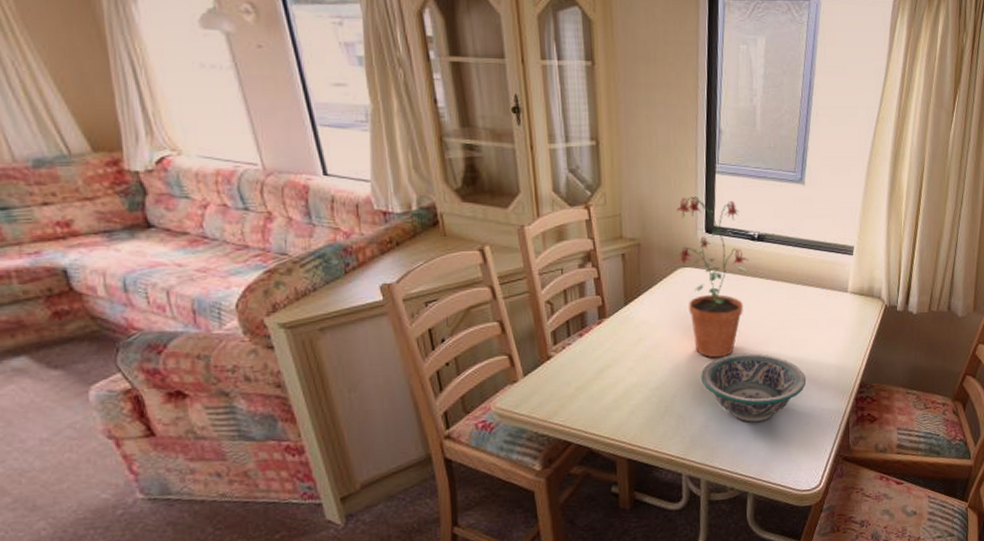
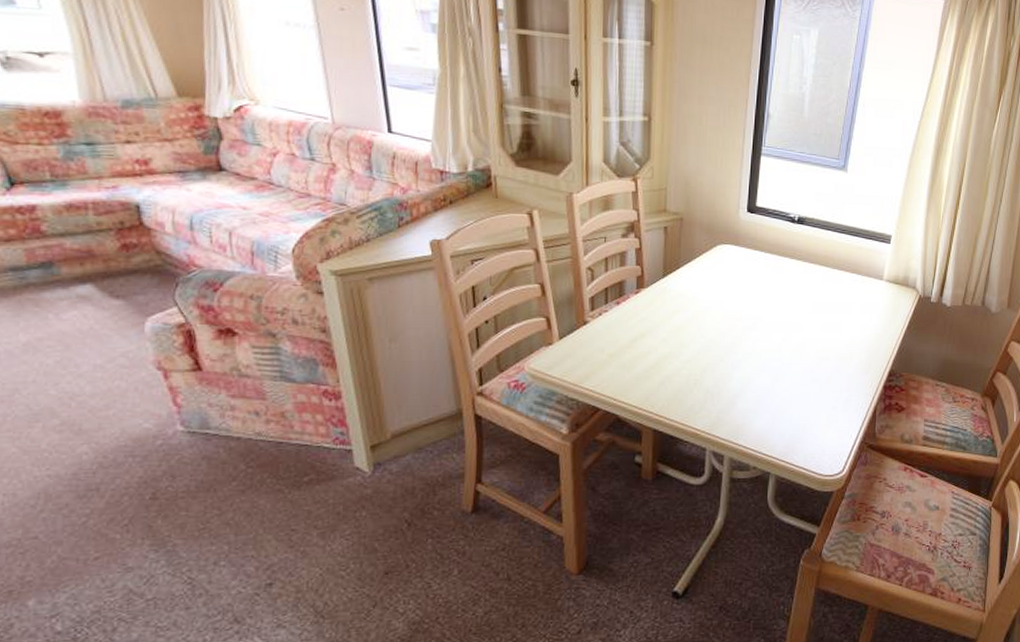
potted plant: present [677,196,748,358] -> none [718,176,787,336]
bowl: present [701,353,807,422] -> none [732,333,837,402]

